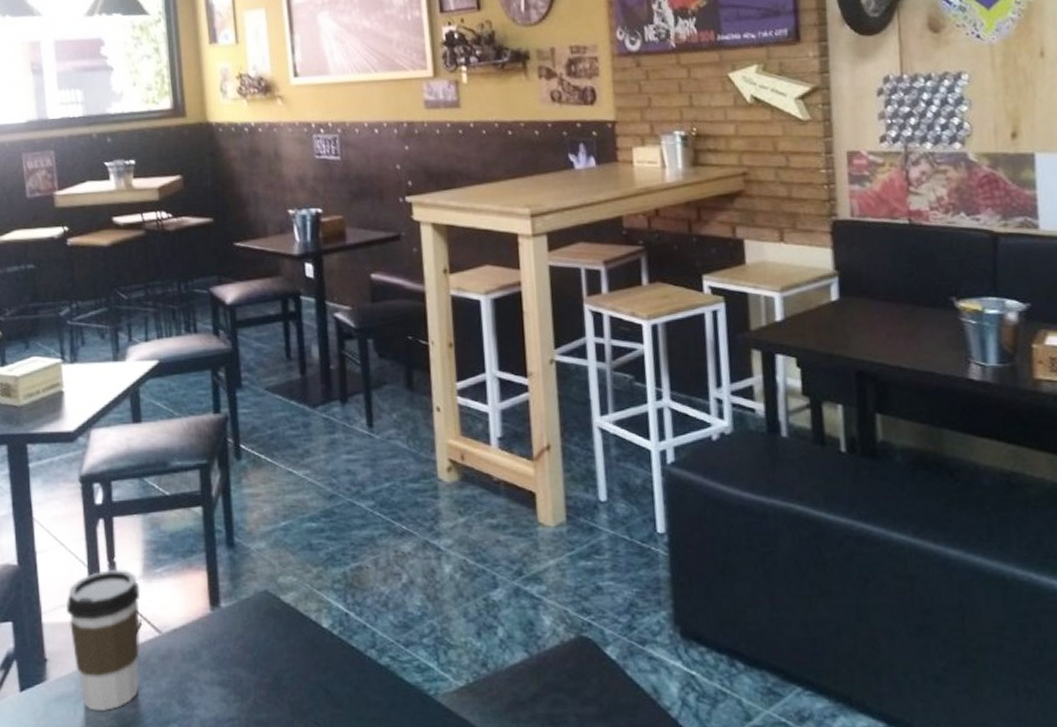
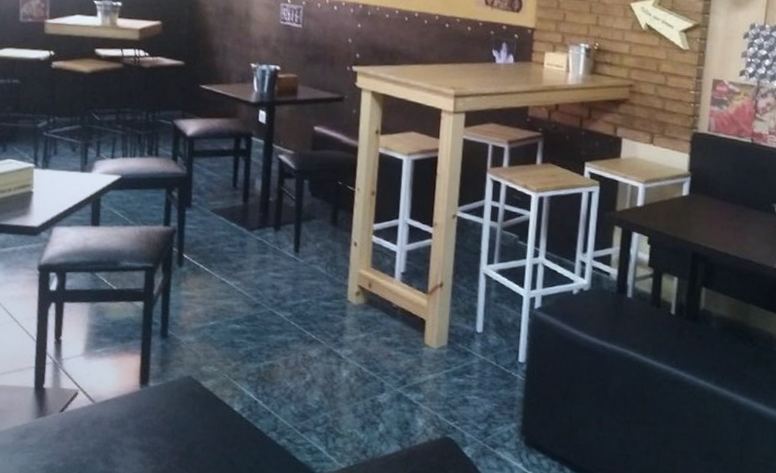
coffee cup: present [67,568,140,711] -> none [13,345,81,462]

